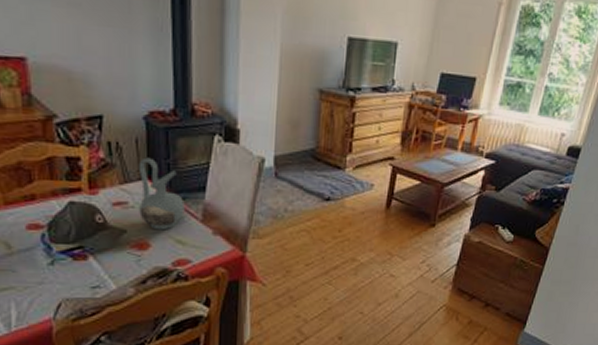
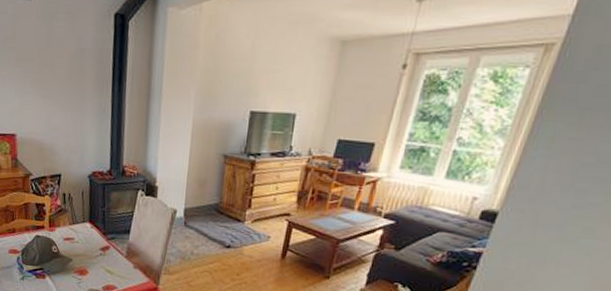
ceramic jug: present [138,157,185,230] -> none [82,206,114,262]

